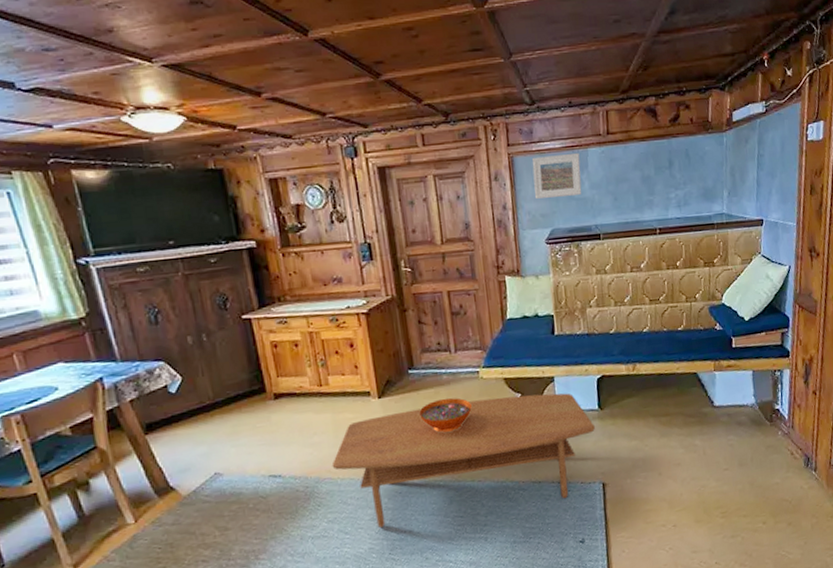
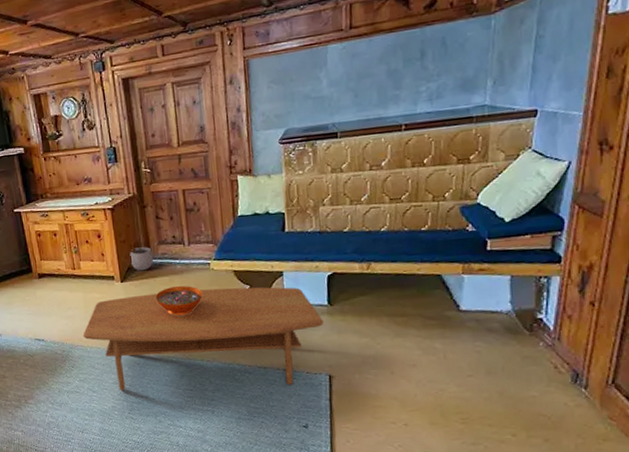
plant pot: none [388,351,417,384] -> present [129,242,154,271]
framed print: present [532,152,582,199] -> none [267,50,320,100]

